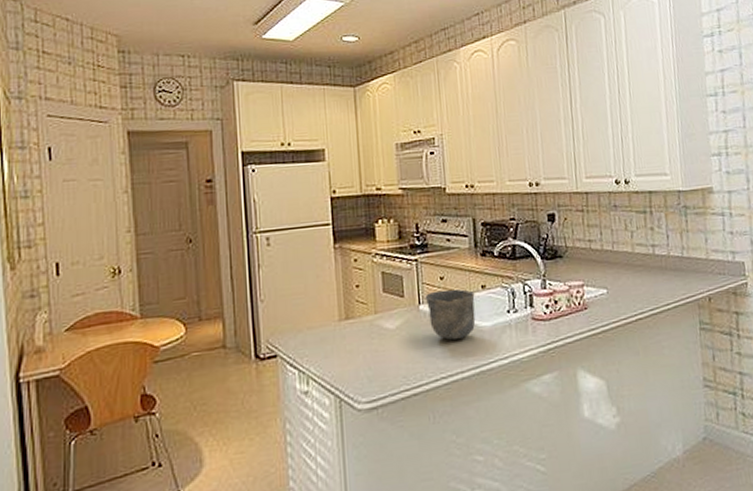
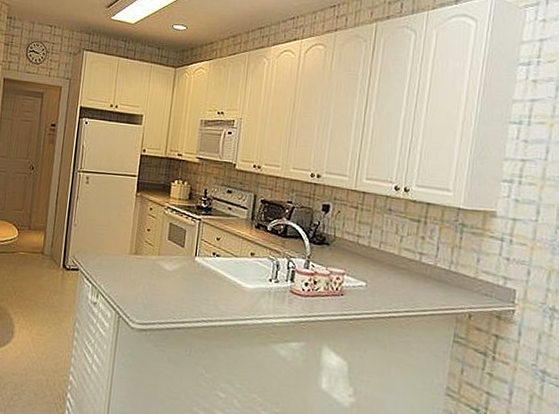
cup: present [424,289,476,341] -> none [201,248,244,293]

